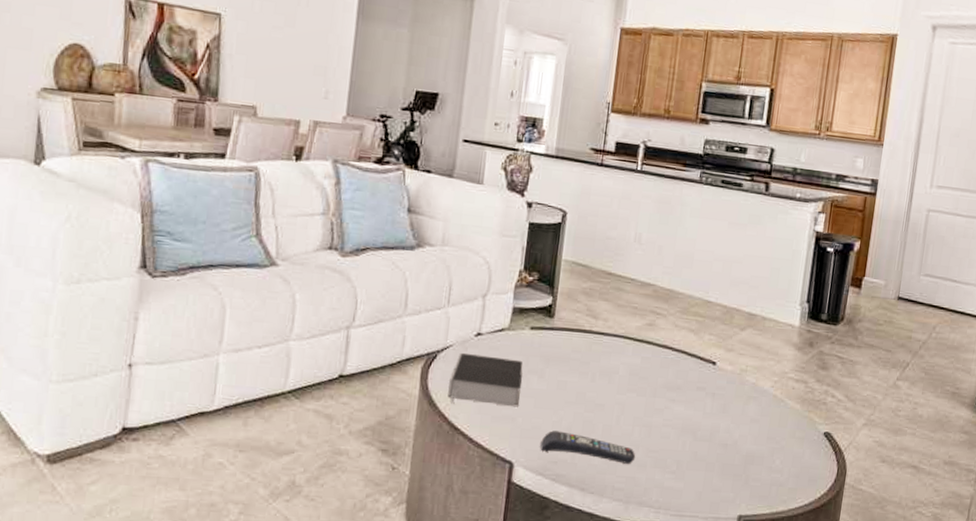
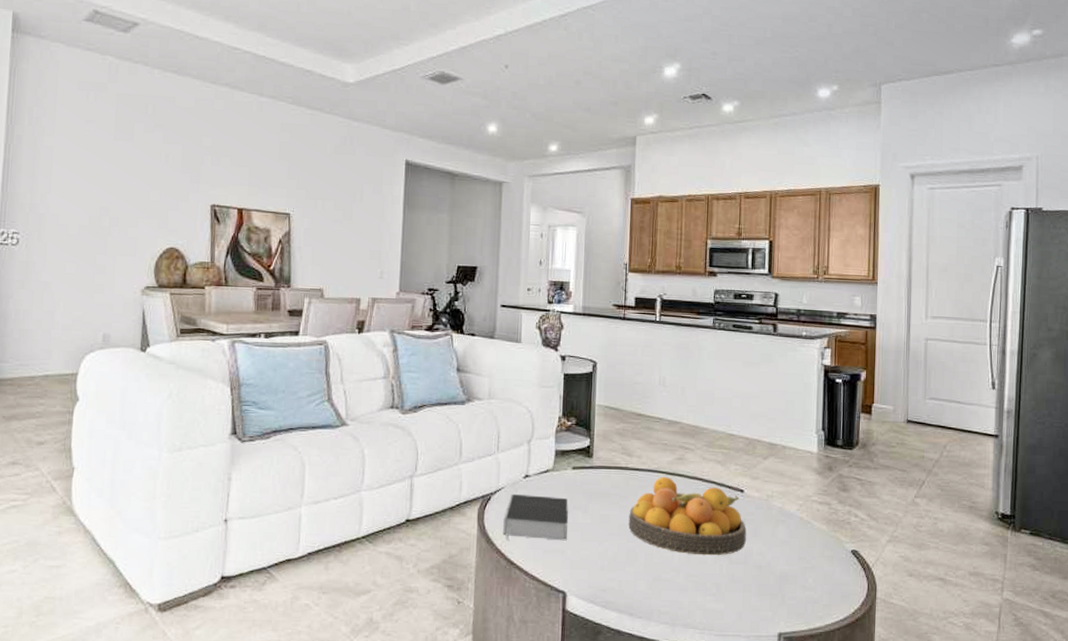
remote control: present [540,430,636,464] -> none [589,561,678,589]
fruit bowl: none [587,342,715,432] -> present [628,476,746,556]

